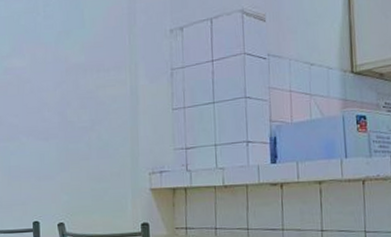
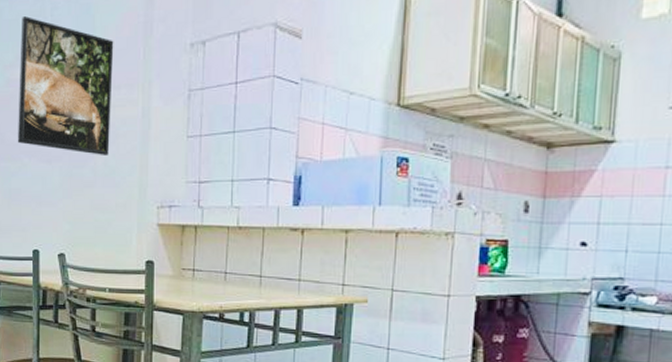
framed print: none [15,12,102,131] -> present [17,15,114,155]

